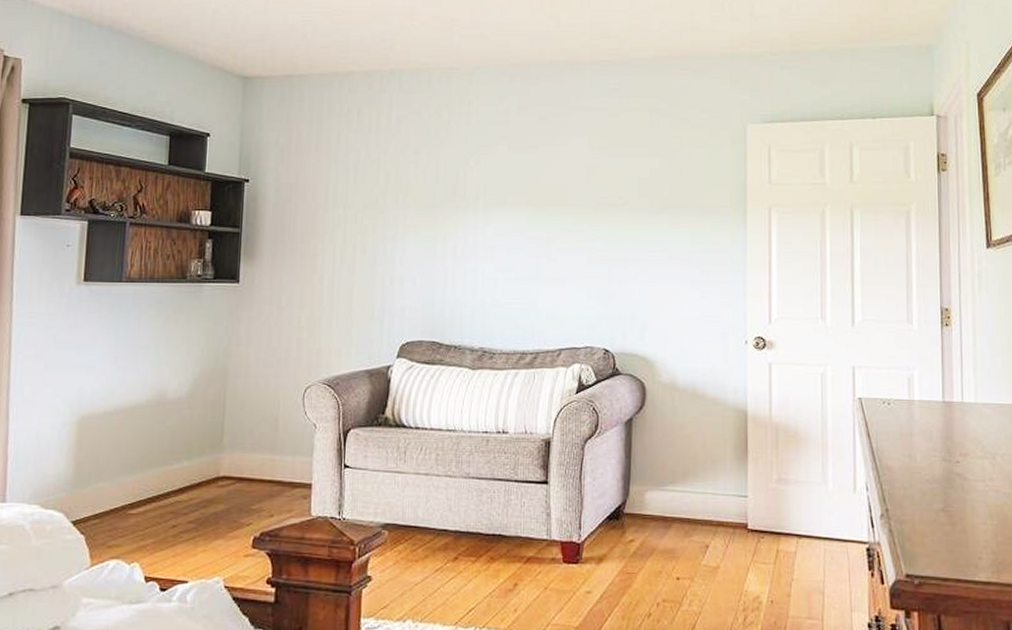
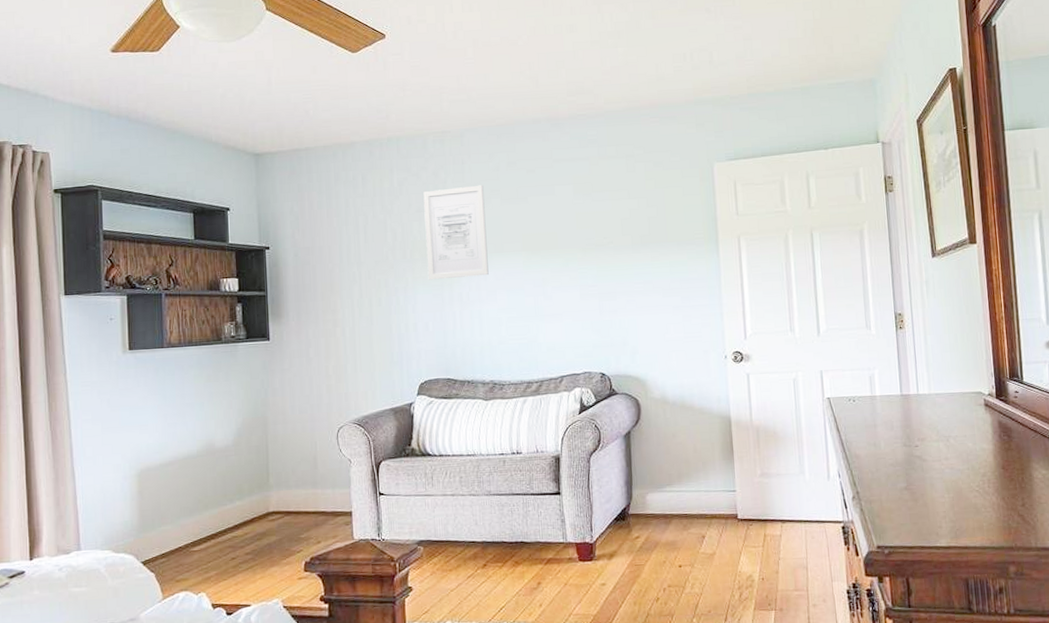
wall art: none [420,129,490,230] -> present [423,185,489,280]

